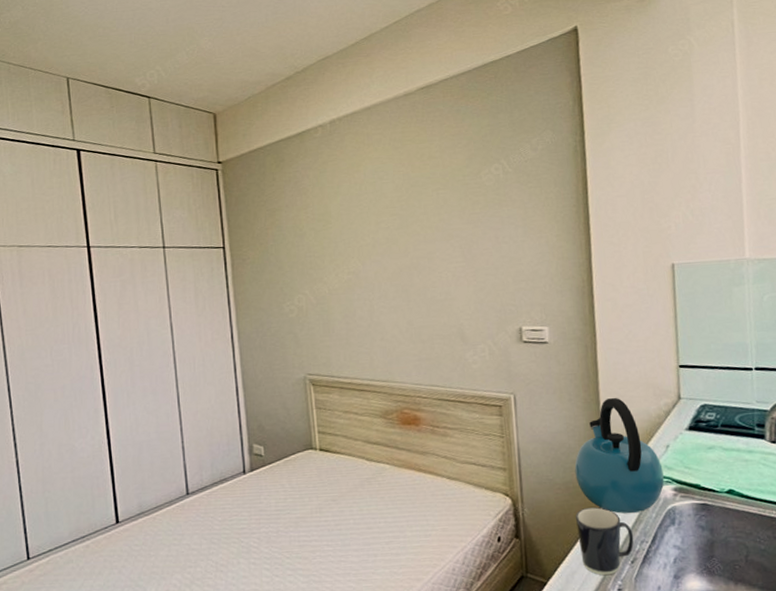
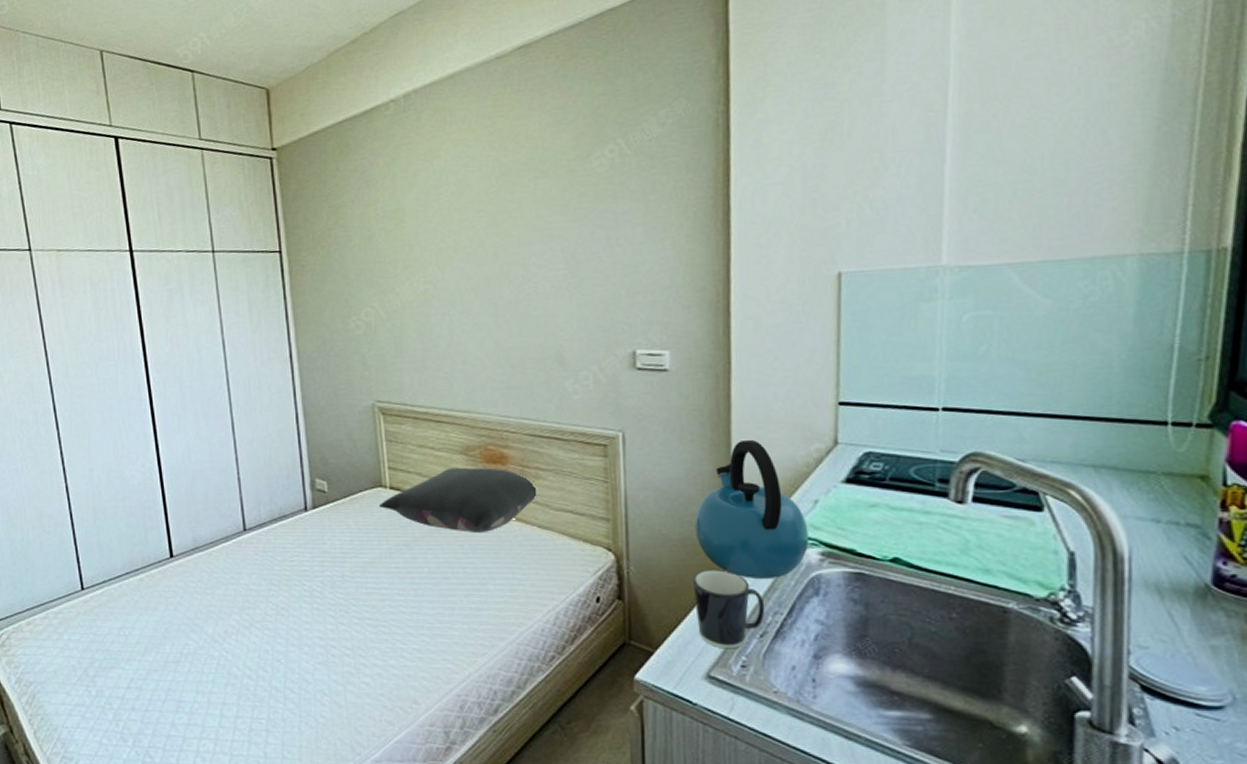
pillow: none [309,428,447,487] -> present [378,467,539,534]

